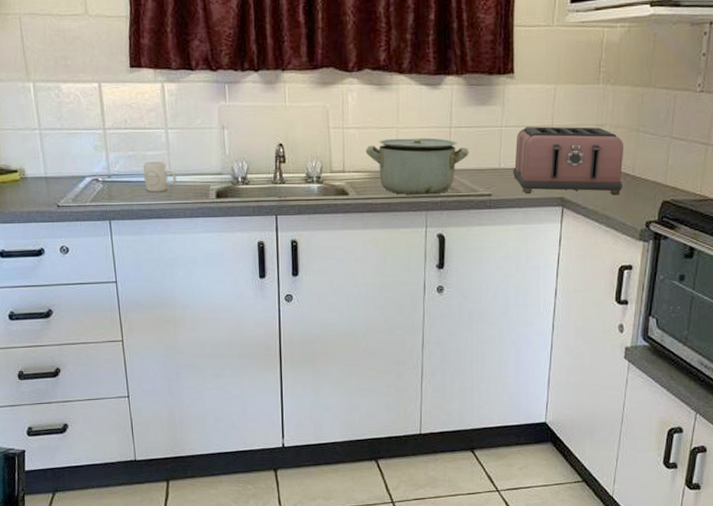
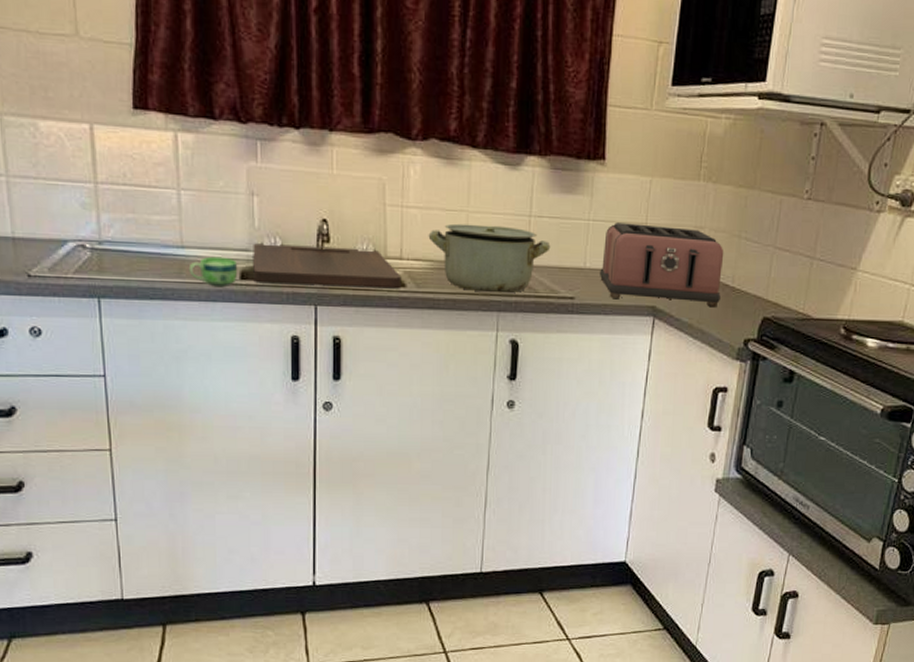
mug: present [143,161,177,193] -> none [146,228,190,268]
cup: none [176,180,214,206] -> present [188,256,238,288]
cutting board: none [225,165,345,200] -> present [253,243,402,289]

